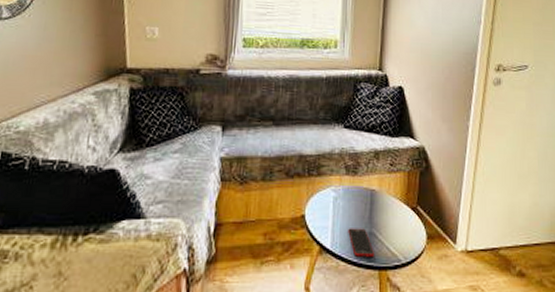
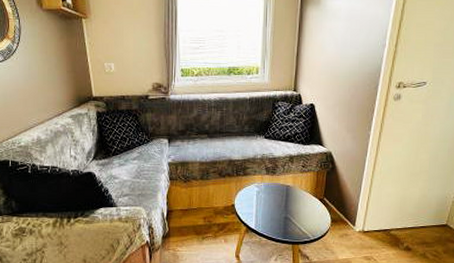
cell phone: present [348,228,374,257] -> none [268,214,289,235]

